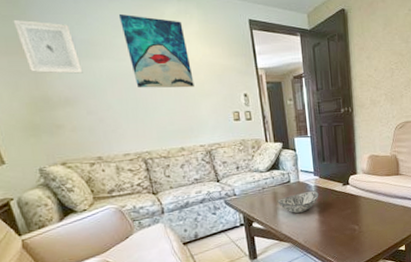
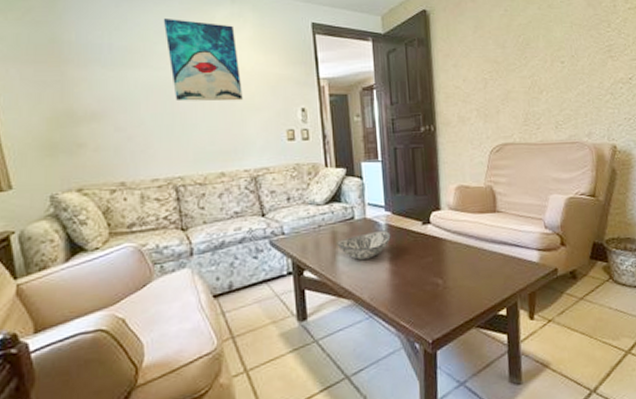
wall art: present [13,19,83,74] -> none [46,25,116,85]

